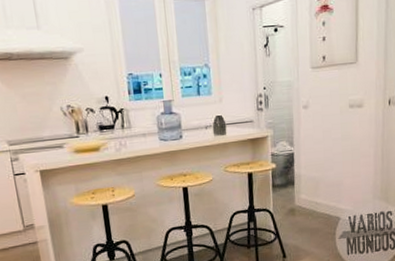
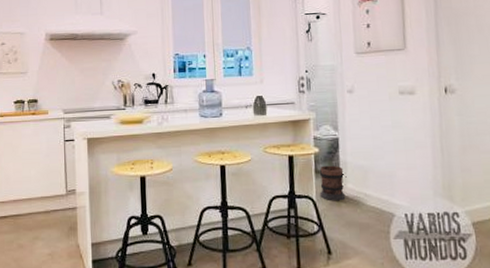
wooden barrel: none [276,179,300,212] -> present [319,165,347,201]

